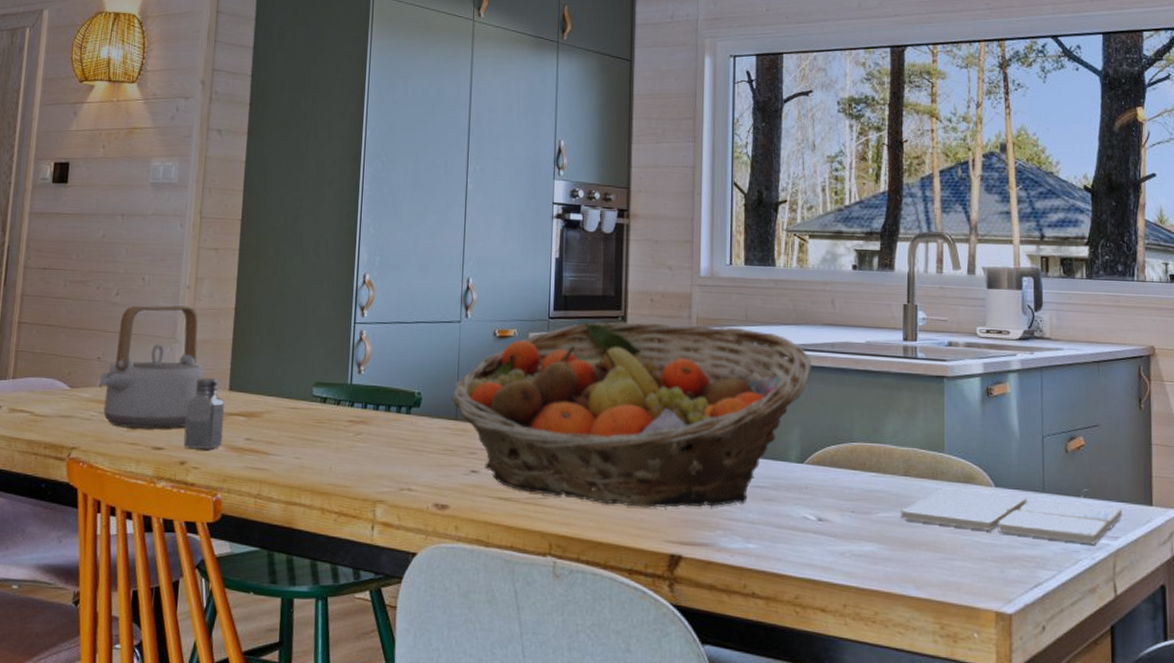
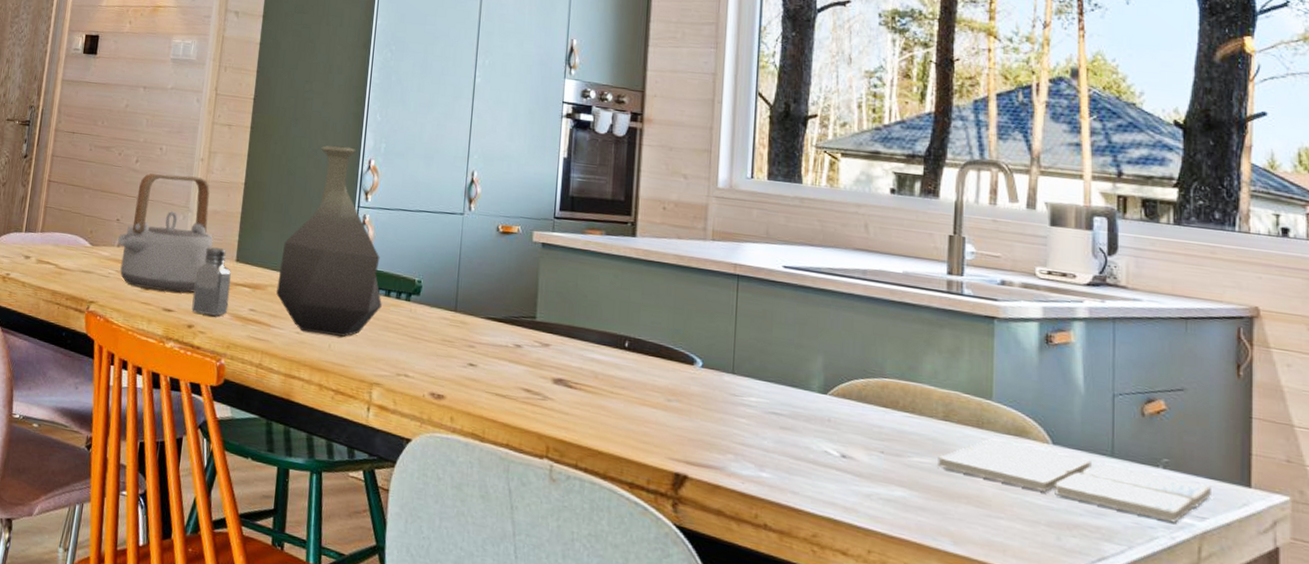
vase: none [273,262,382,457] -> present [276,145,382,337]
fruit basket: present [451,321,811,508] -> none [451,225,839,430]

